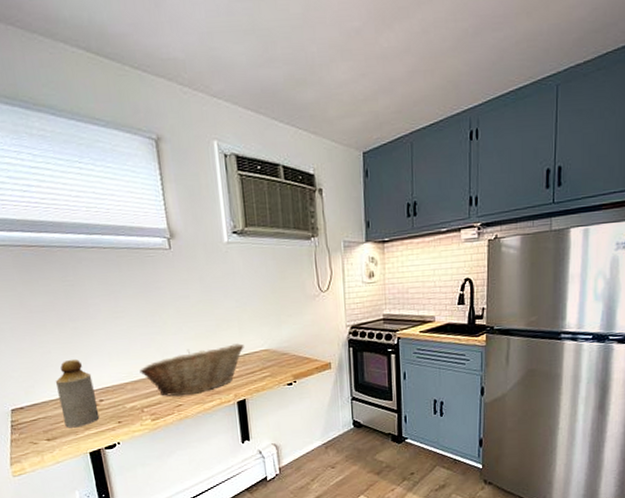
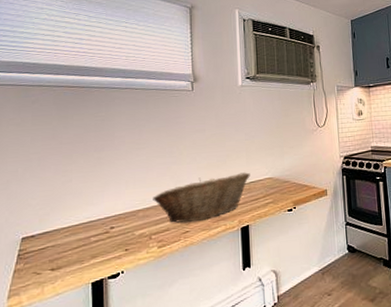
bottle: present [55,358,100,428] -> none [70,186,108,257]

